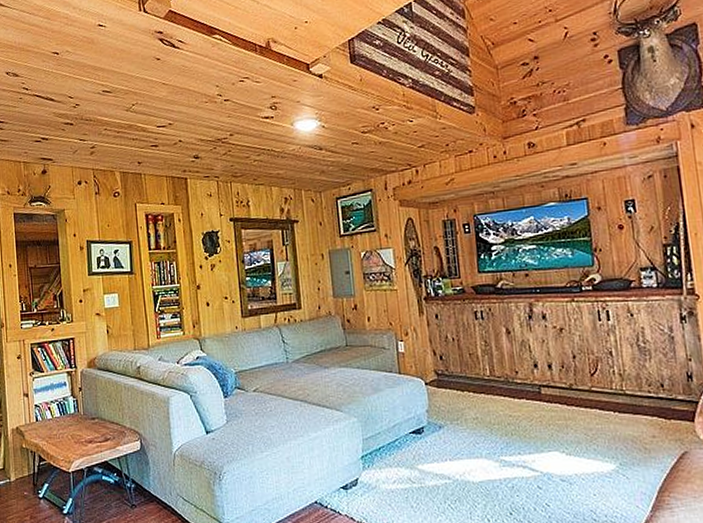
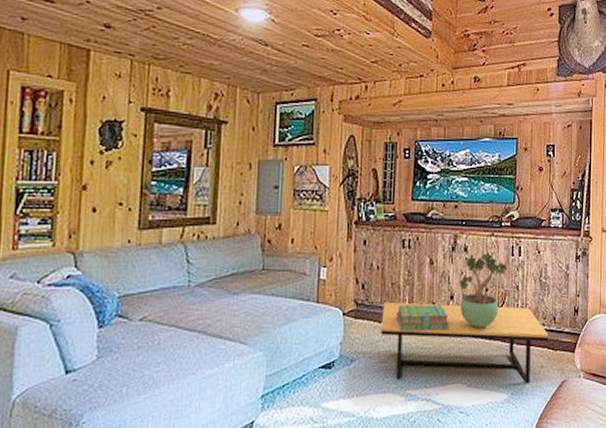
coffee table: none [463,372,658,455] -> present [381,302,549,384]
stack of books: none [478,373,538,400] -> present [396,304,450,332]
potted plant: none [541,319,596,397] -> present [459,253,508,329]

